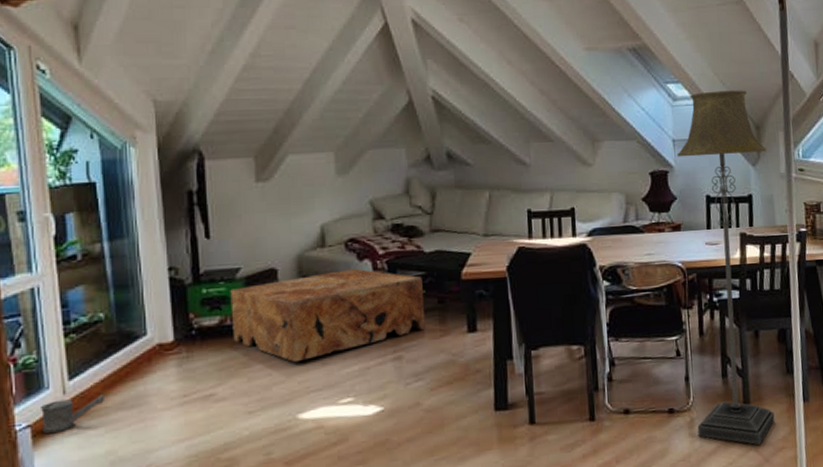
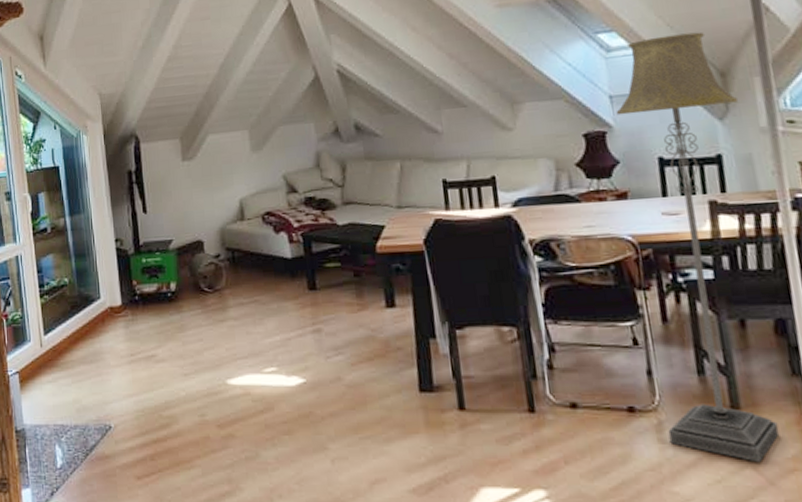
watering can: present [41,394,104,434] -> none [25,349,70,381]
coffee table: present [230,268,426,363] -> none [165,240,343,330]

